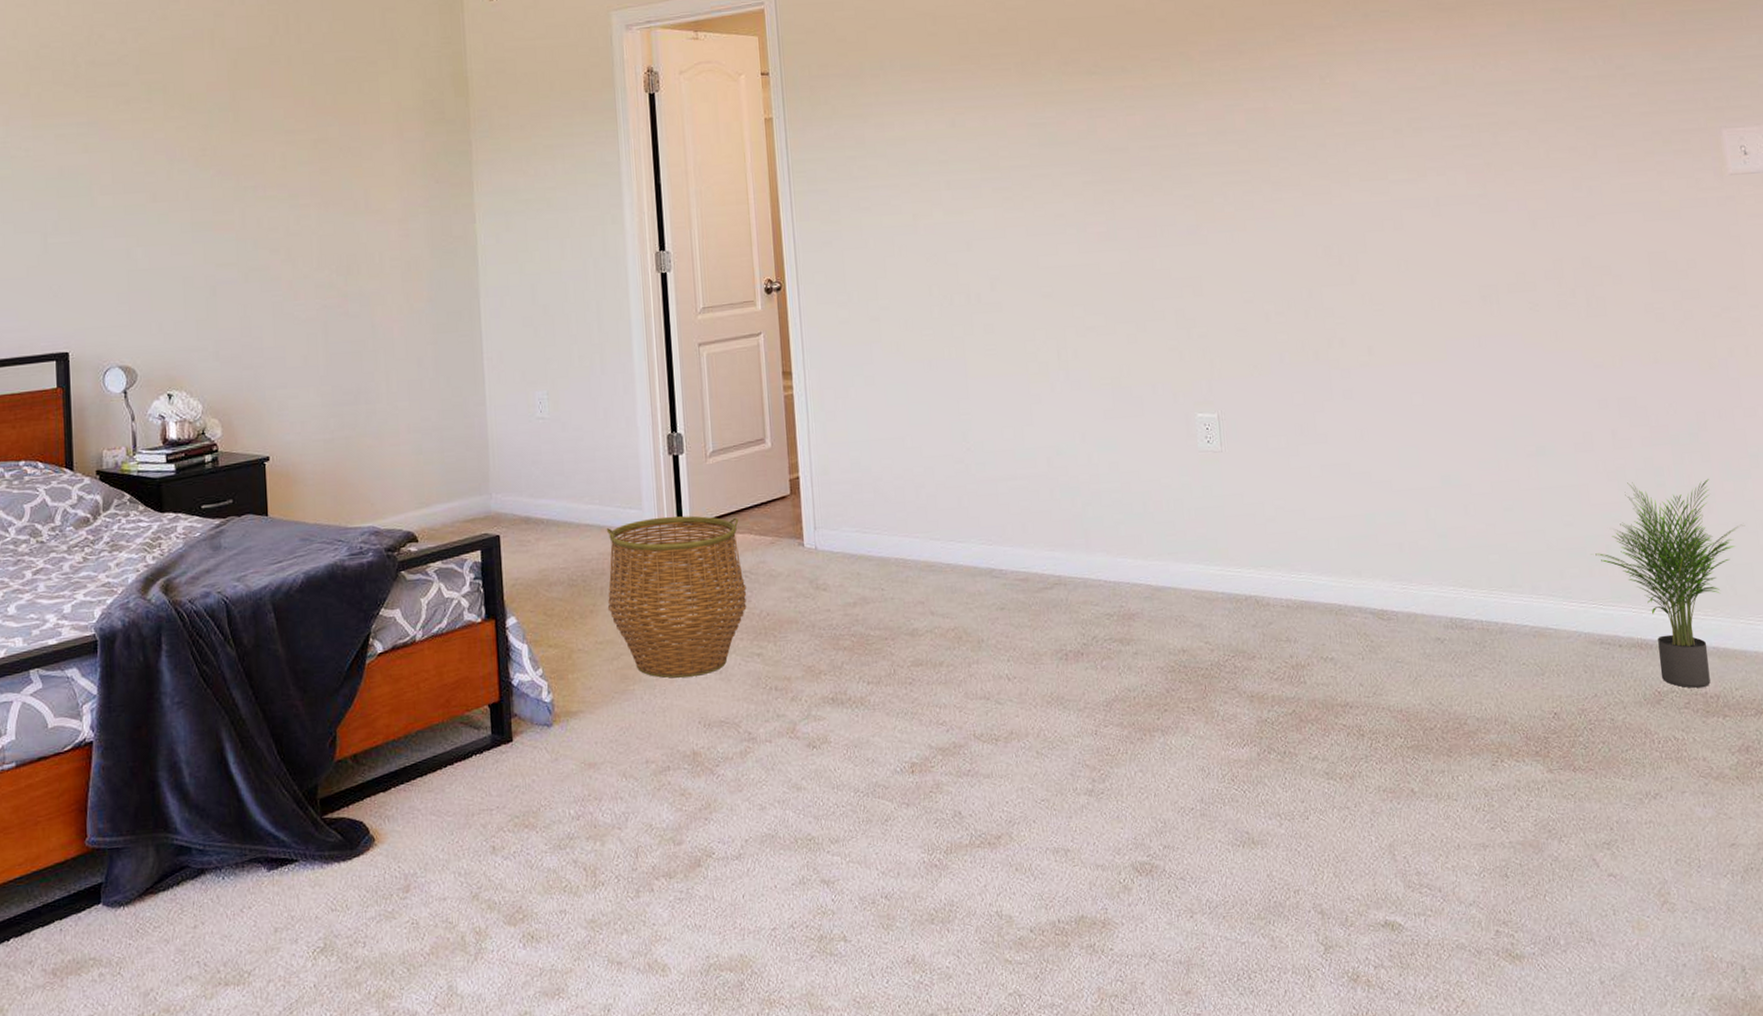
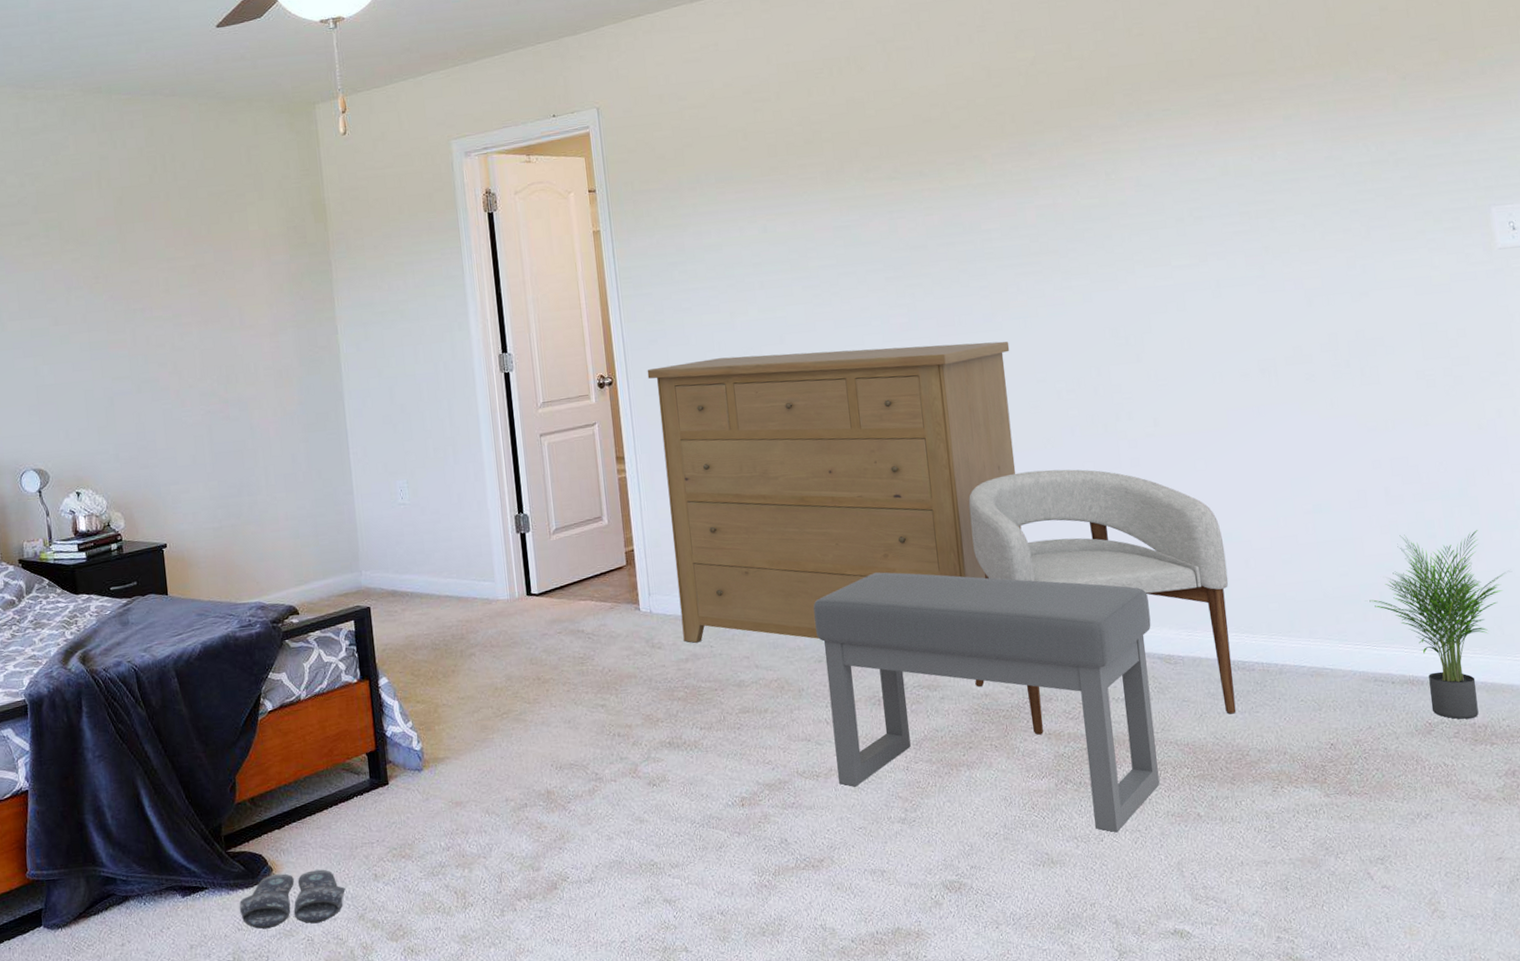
slippers: none [334,840,458,909] -> present [239,869,346,929]
basket: present [606,515,747,678] -> none [463,586,591,728]
chest of drawers: none [819,256,1225,585] -> present [647,341,1022,643]
ottoman: none [996,509,1371,810] -> present [813,572,1160,833]
armchair: none [1168,400,1454,697] -> present [968,469,1236,735]

